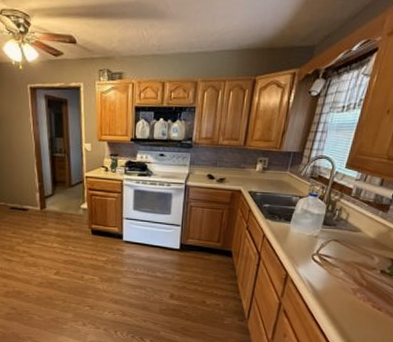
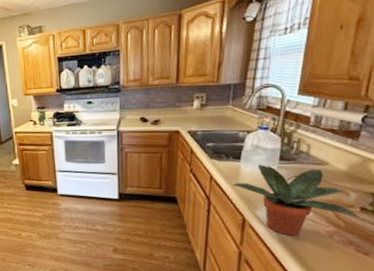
potted plant: none [281,227,379,291] -> present [232,164,359,236]

